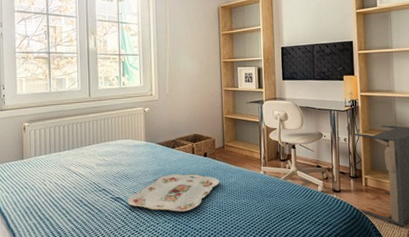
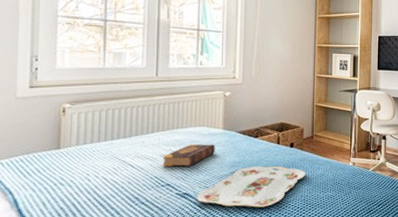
book: none [98,154,140,175] -> present [162,143,215,168]

